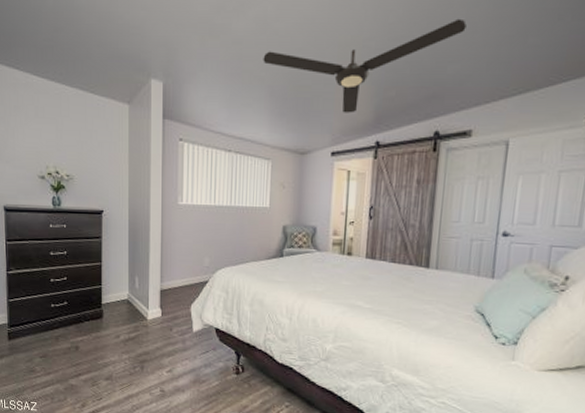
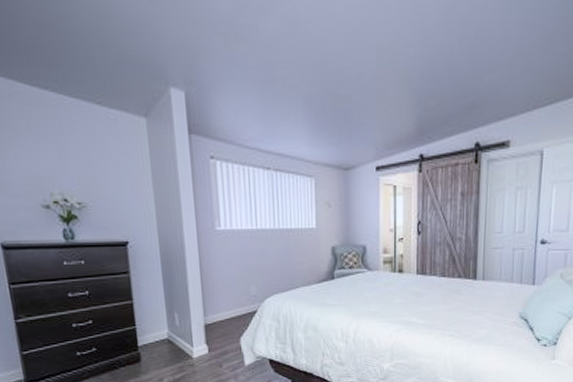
ceiling fan: present [263,18,468,113] -> none [296,25,502,125]

